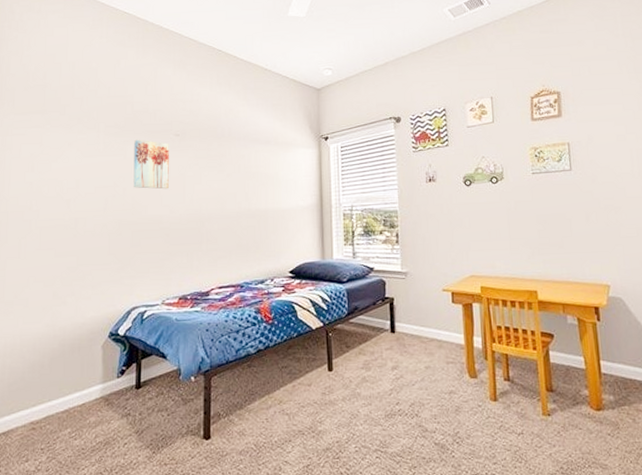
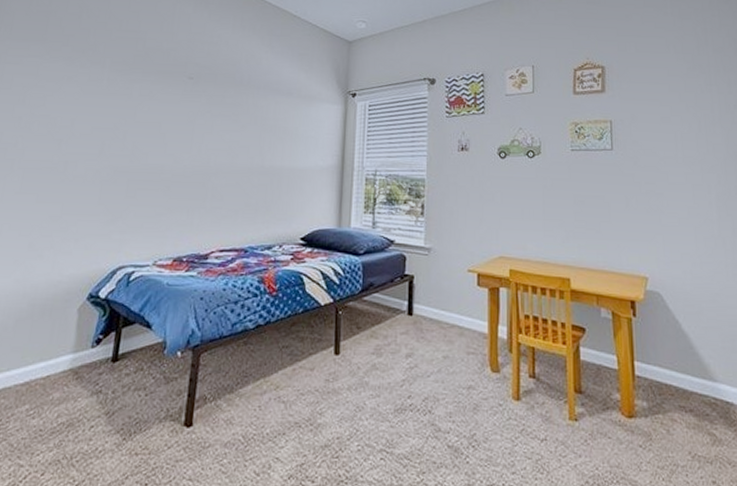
wall art: present [133,139,169,189] -> none [135,79,181,137]

